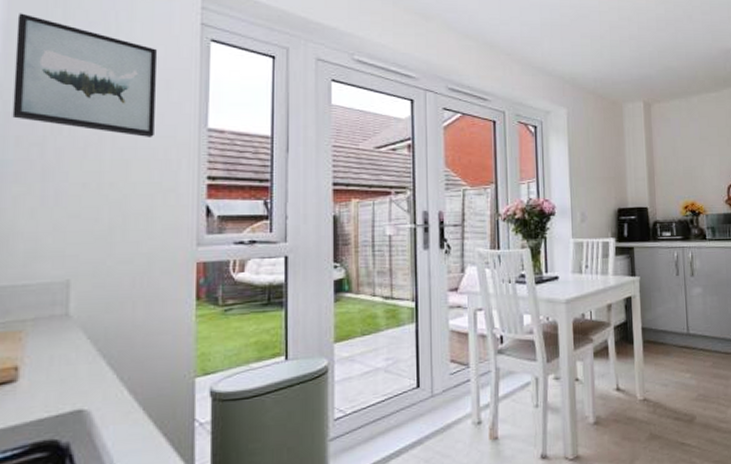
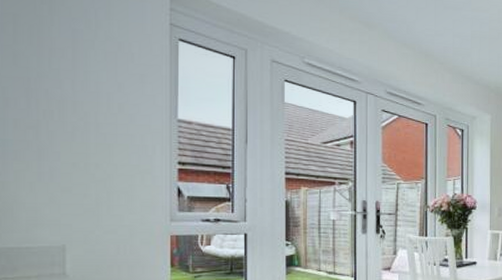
wall art: present [12,13,157,138] -> none [9,7,132,126]

